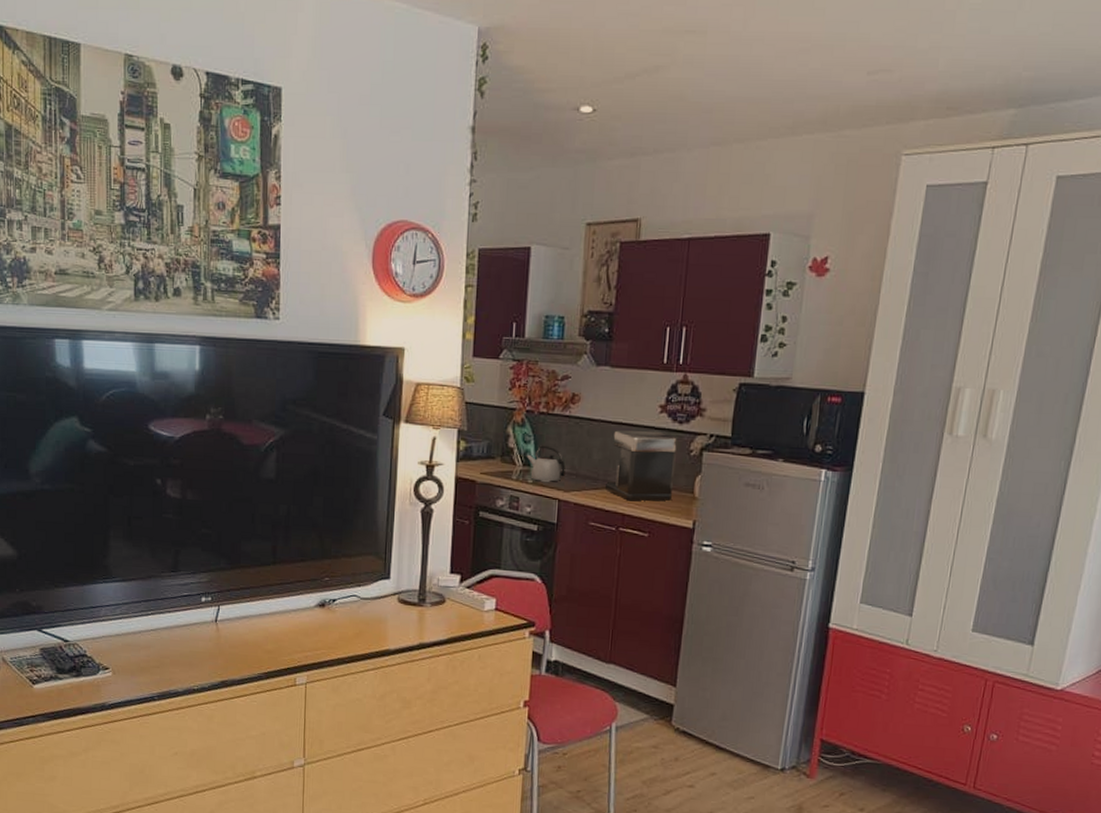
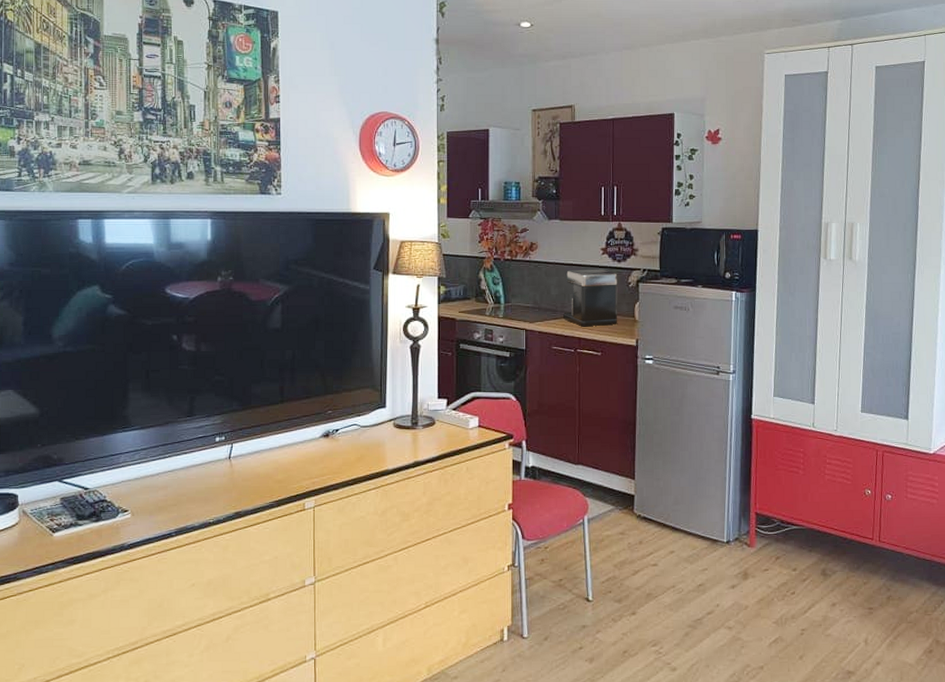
kettle: present [526,444,566,483] -> none [496,285,529,317]

